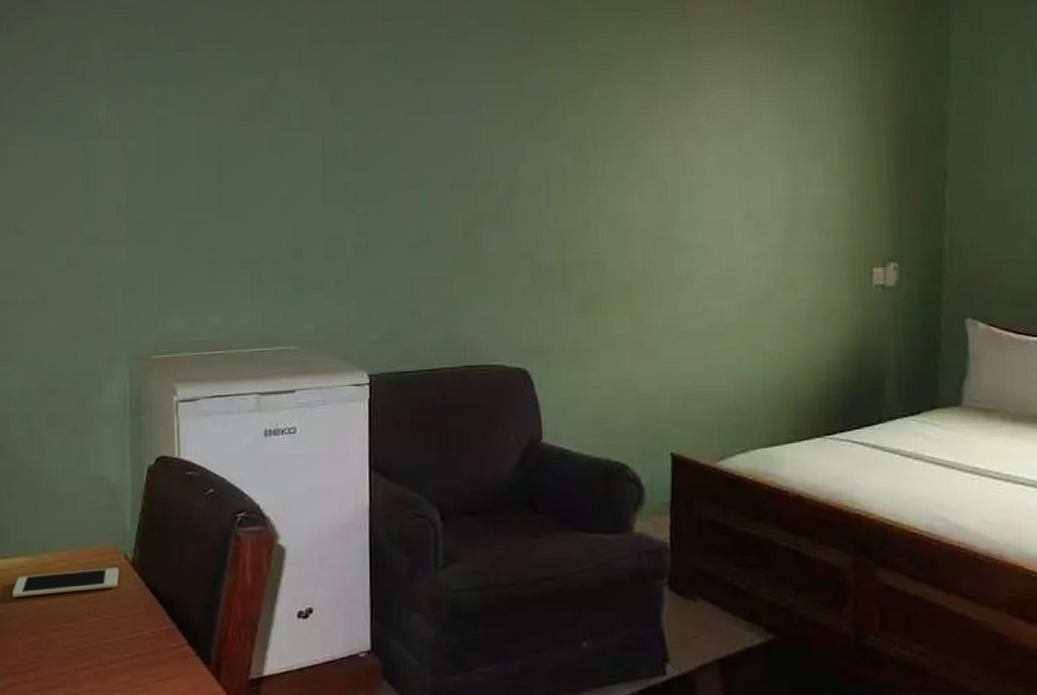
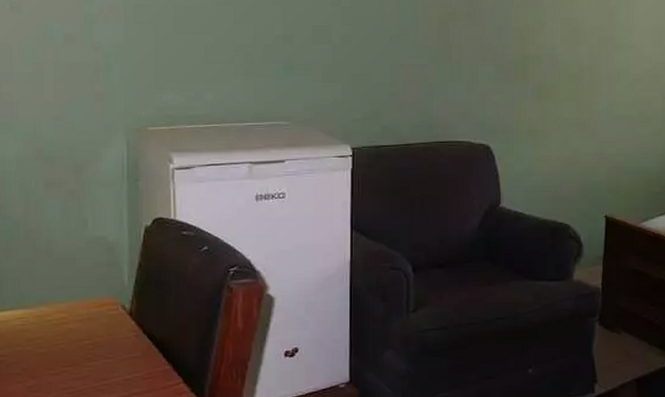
cell phone: present [12,568,119,597] -> none [11,317,117,346]

